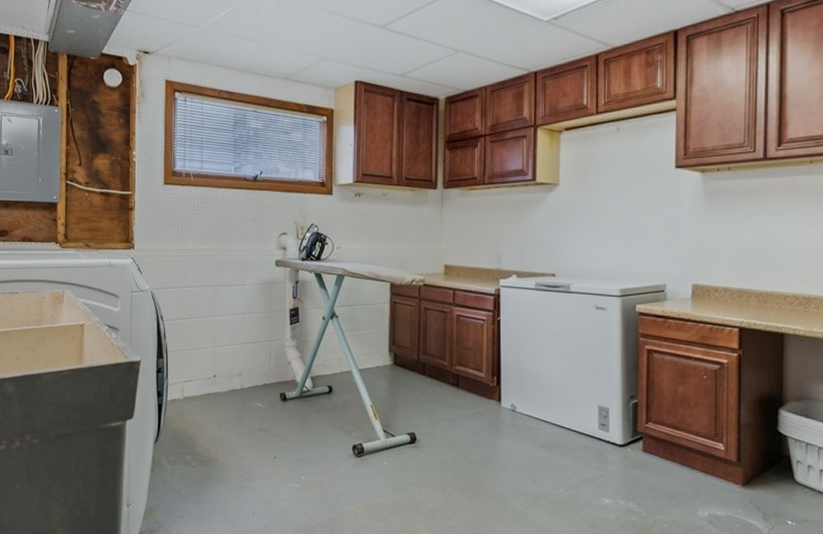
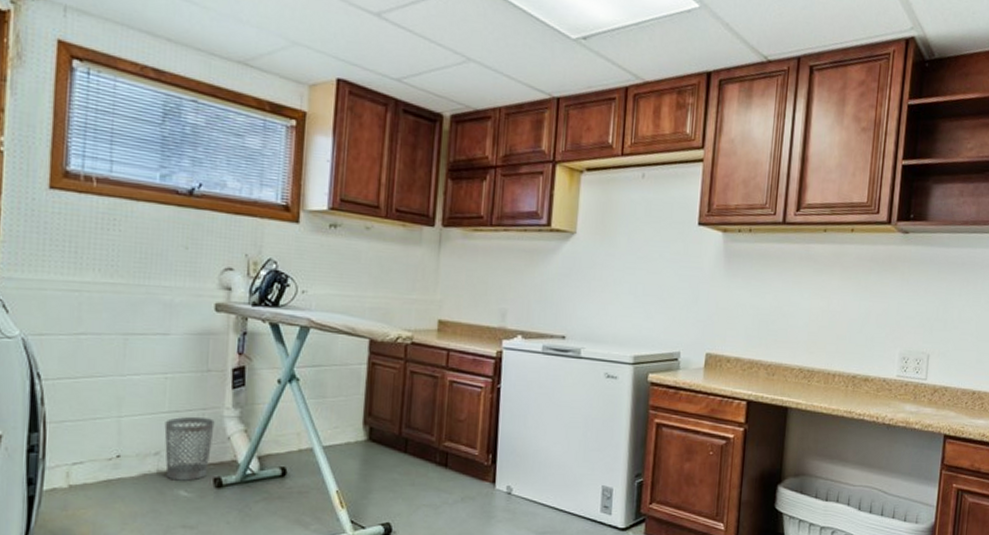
wastebasket: none [244,346,279,395] -> present [164,416,215,481]

